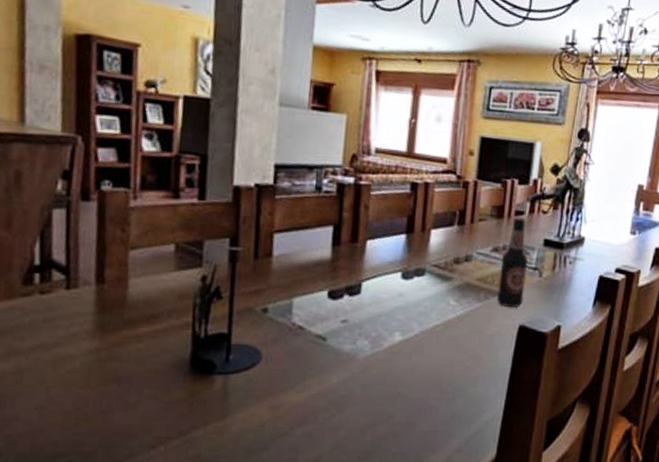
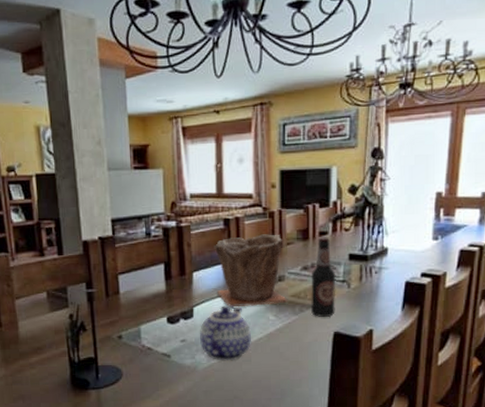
teapot: none [365,283,427,350] -> present [200,305,252,361]
plant pot: none [392,205,475,288] -> present [214,234,288,308]

